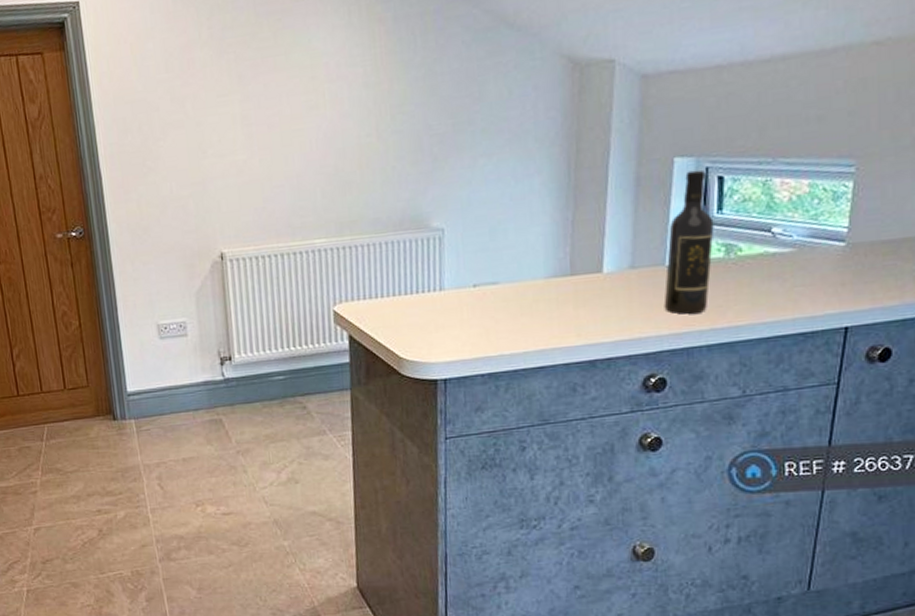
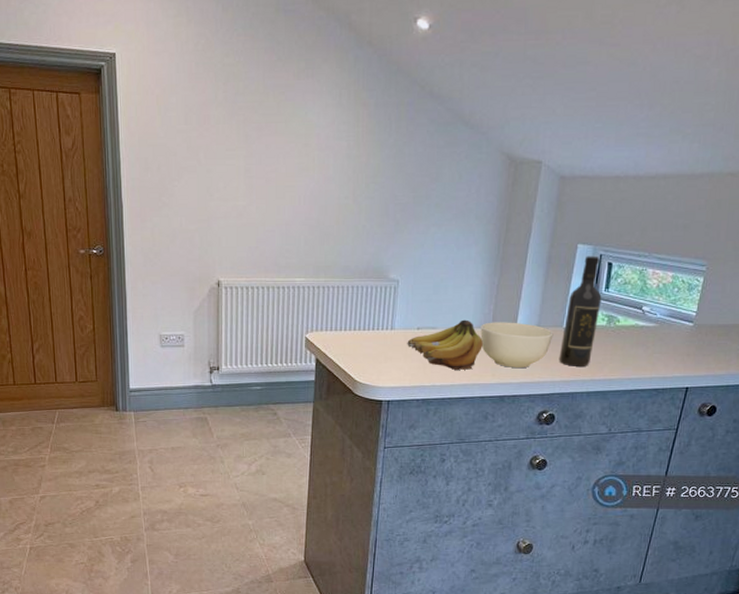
fruit: none [462,268,562,333] -> present [407,319,484,370]
bowl: none [555,265,654,324] -> present [480,322,554,369]

